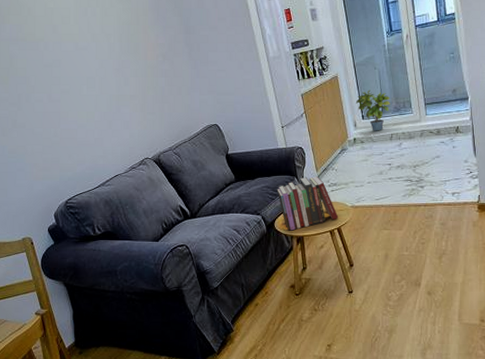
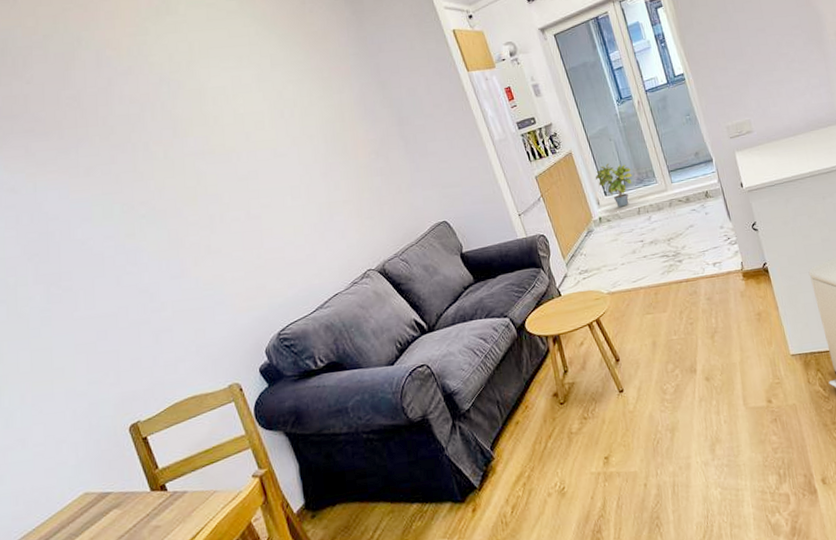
books: present [277,175,339,231] -> none [522,264,596,331]

